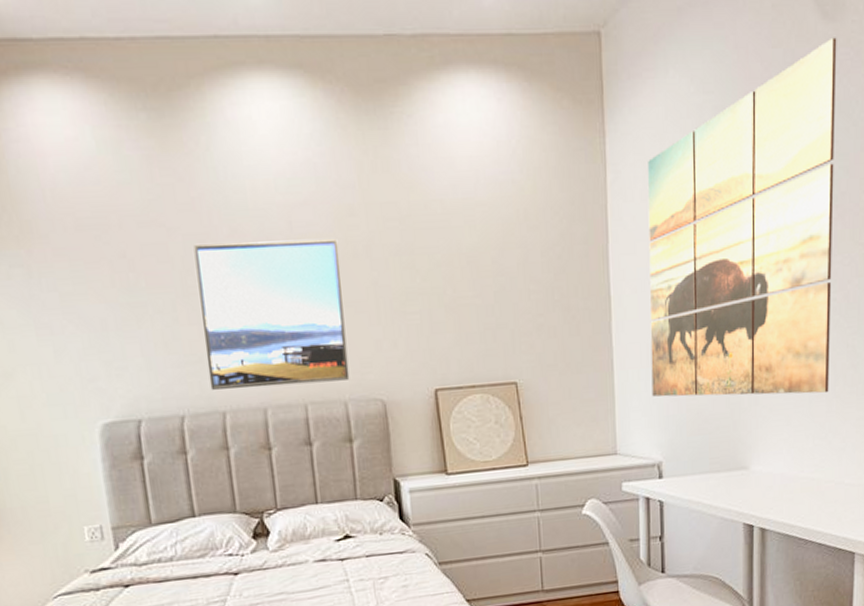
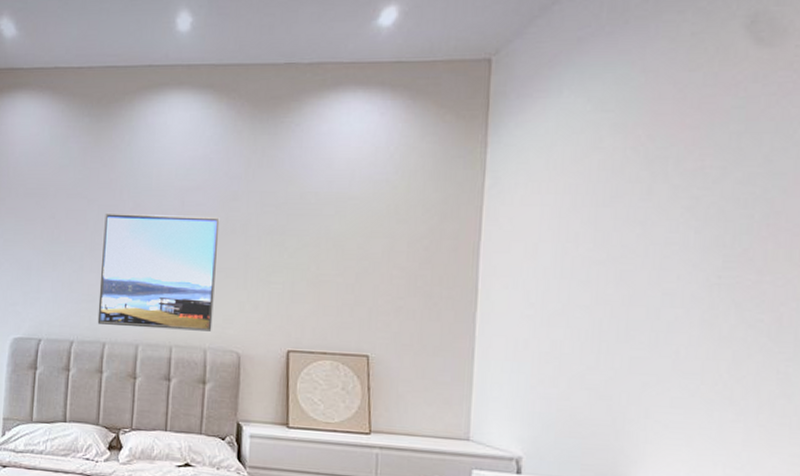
wall art: present [647,37,837,397] -> none [516,61,775,420]

